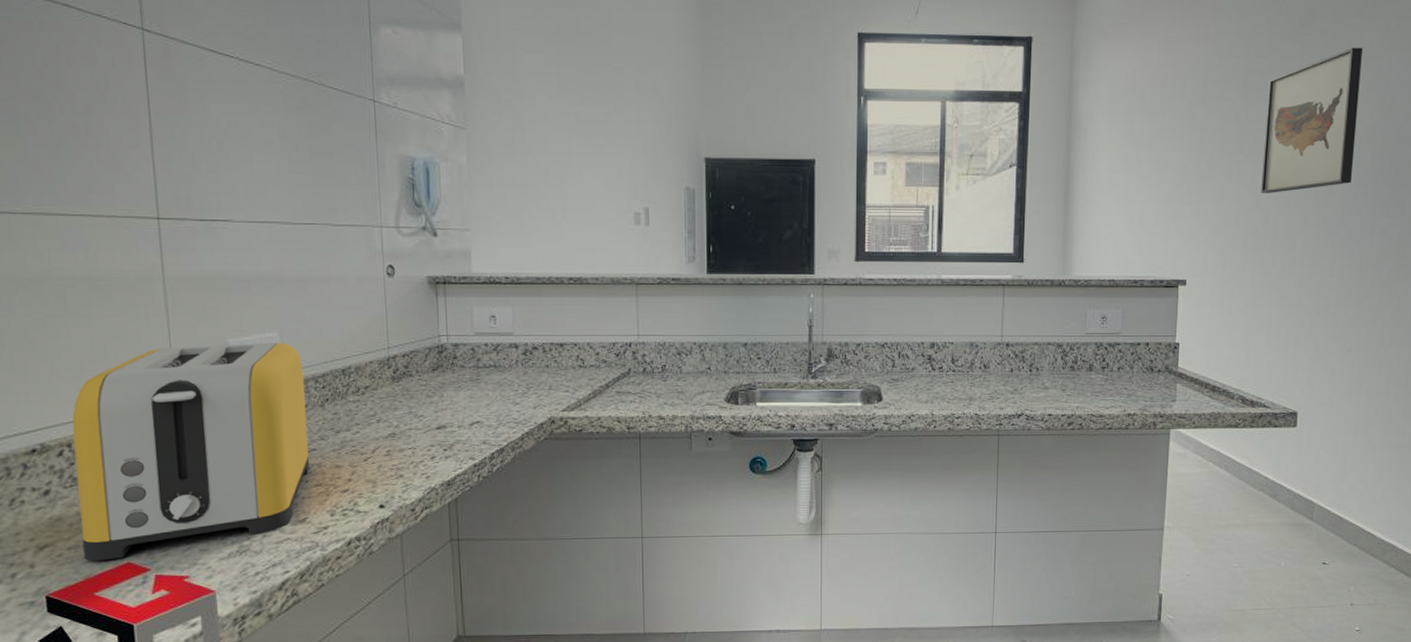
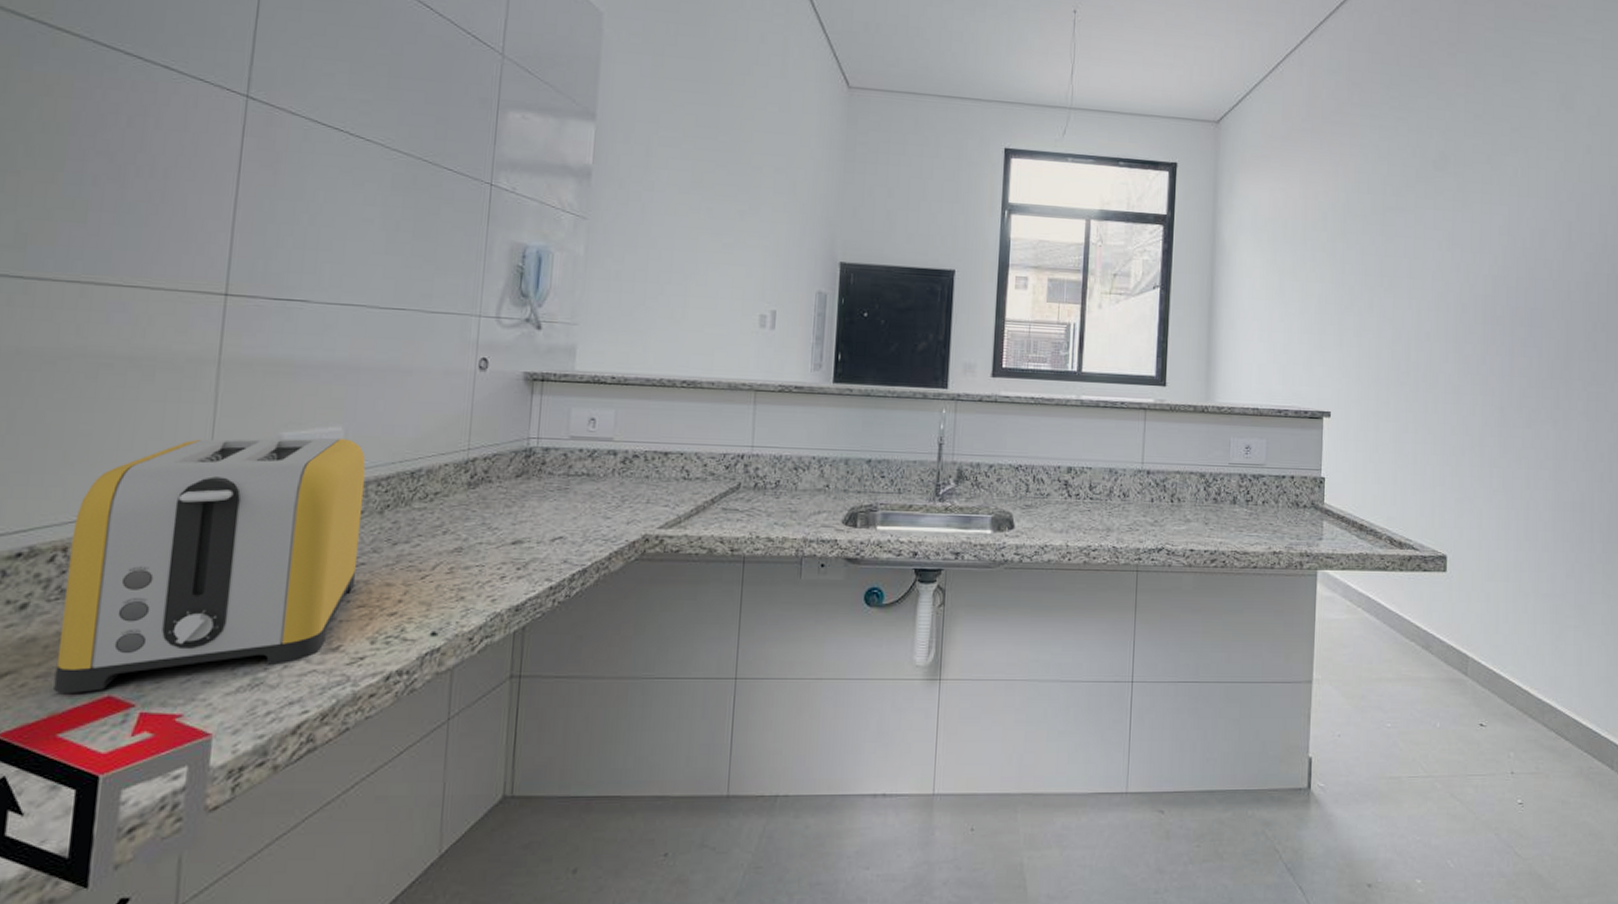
wall art: present [1261,47,1363,193] -> none [1402,191,1493,328]

